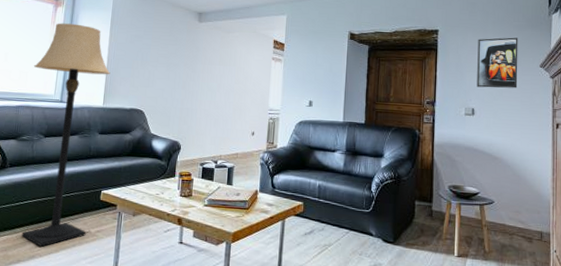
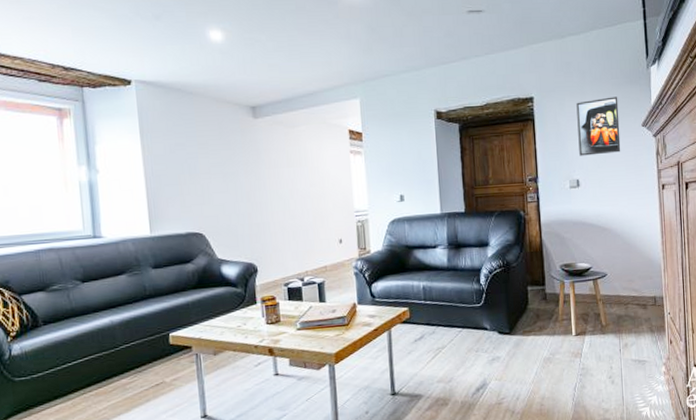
lamp: present [21,23,111,247] -> none [46,138,160,409]

